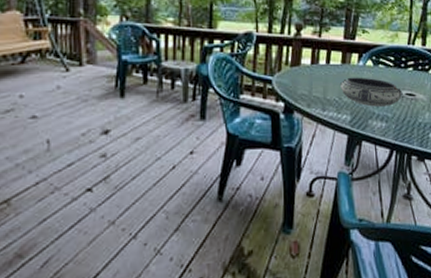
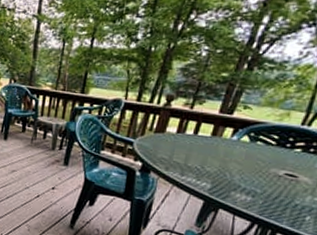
bowl: present [339,77,404,107] -> none [204,149,283,183]

